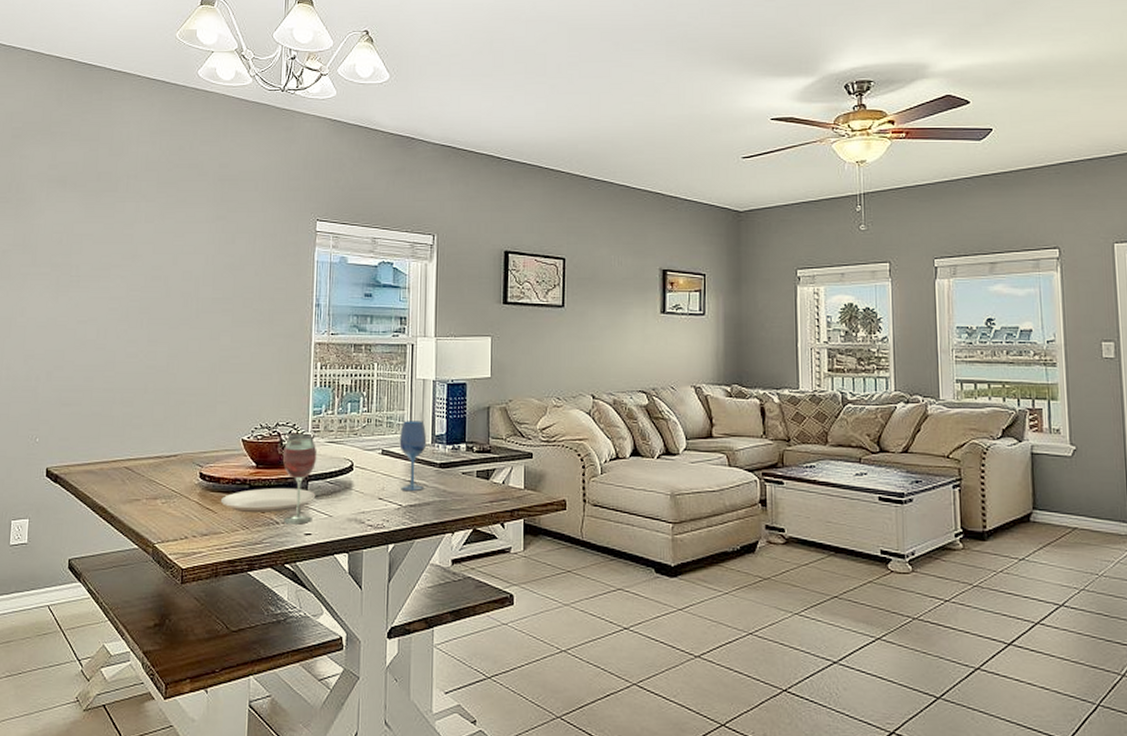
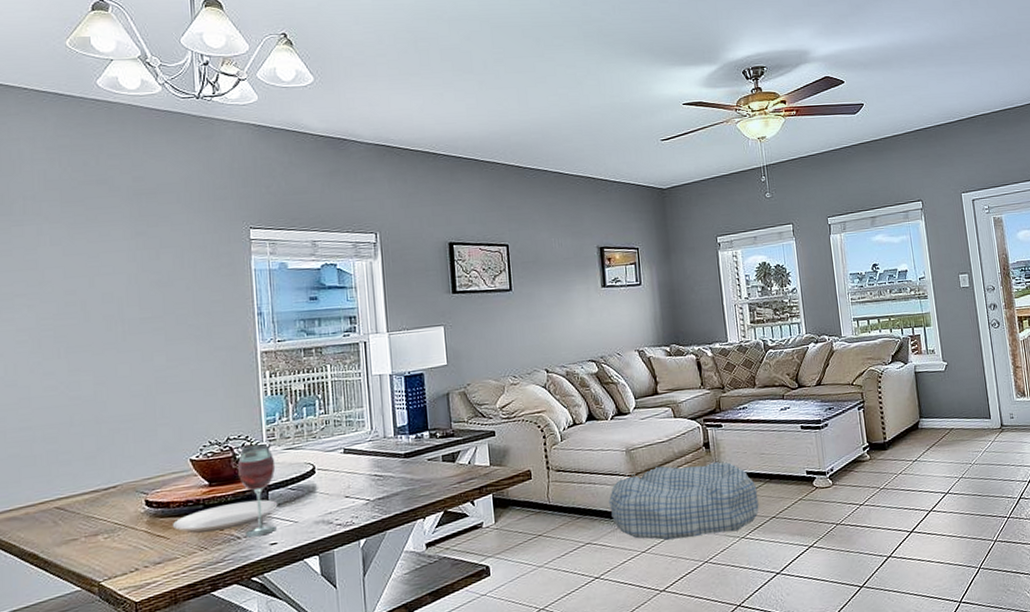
wineglass: present [399,421,427,492] -> none [360,415,391,486]
dog bed: none [647,517,819,605] -> present [609,462,759,540]

